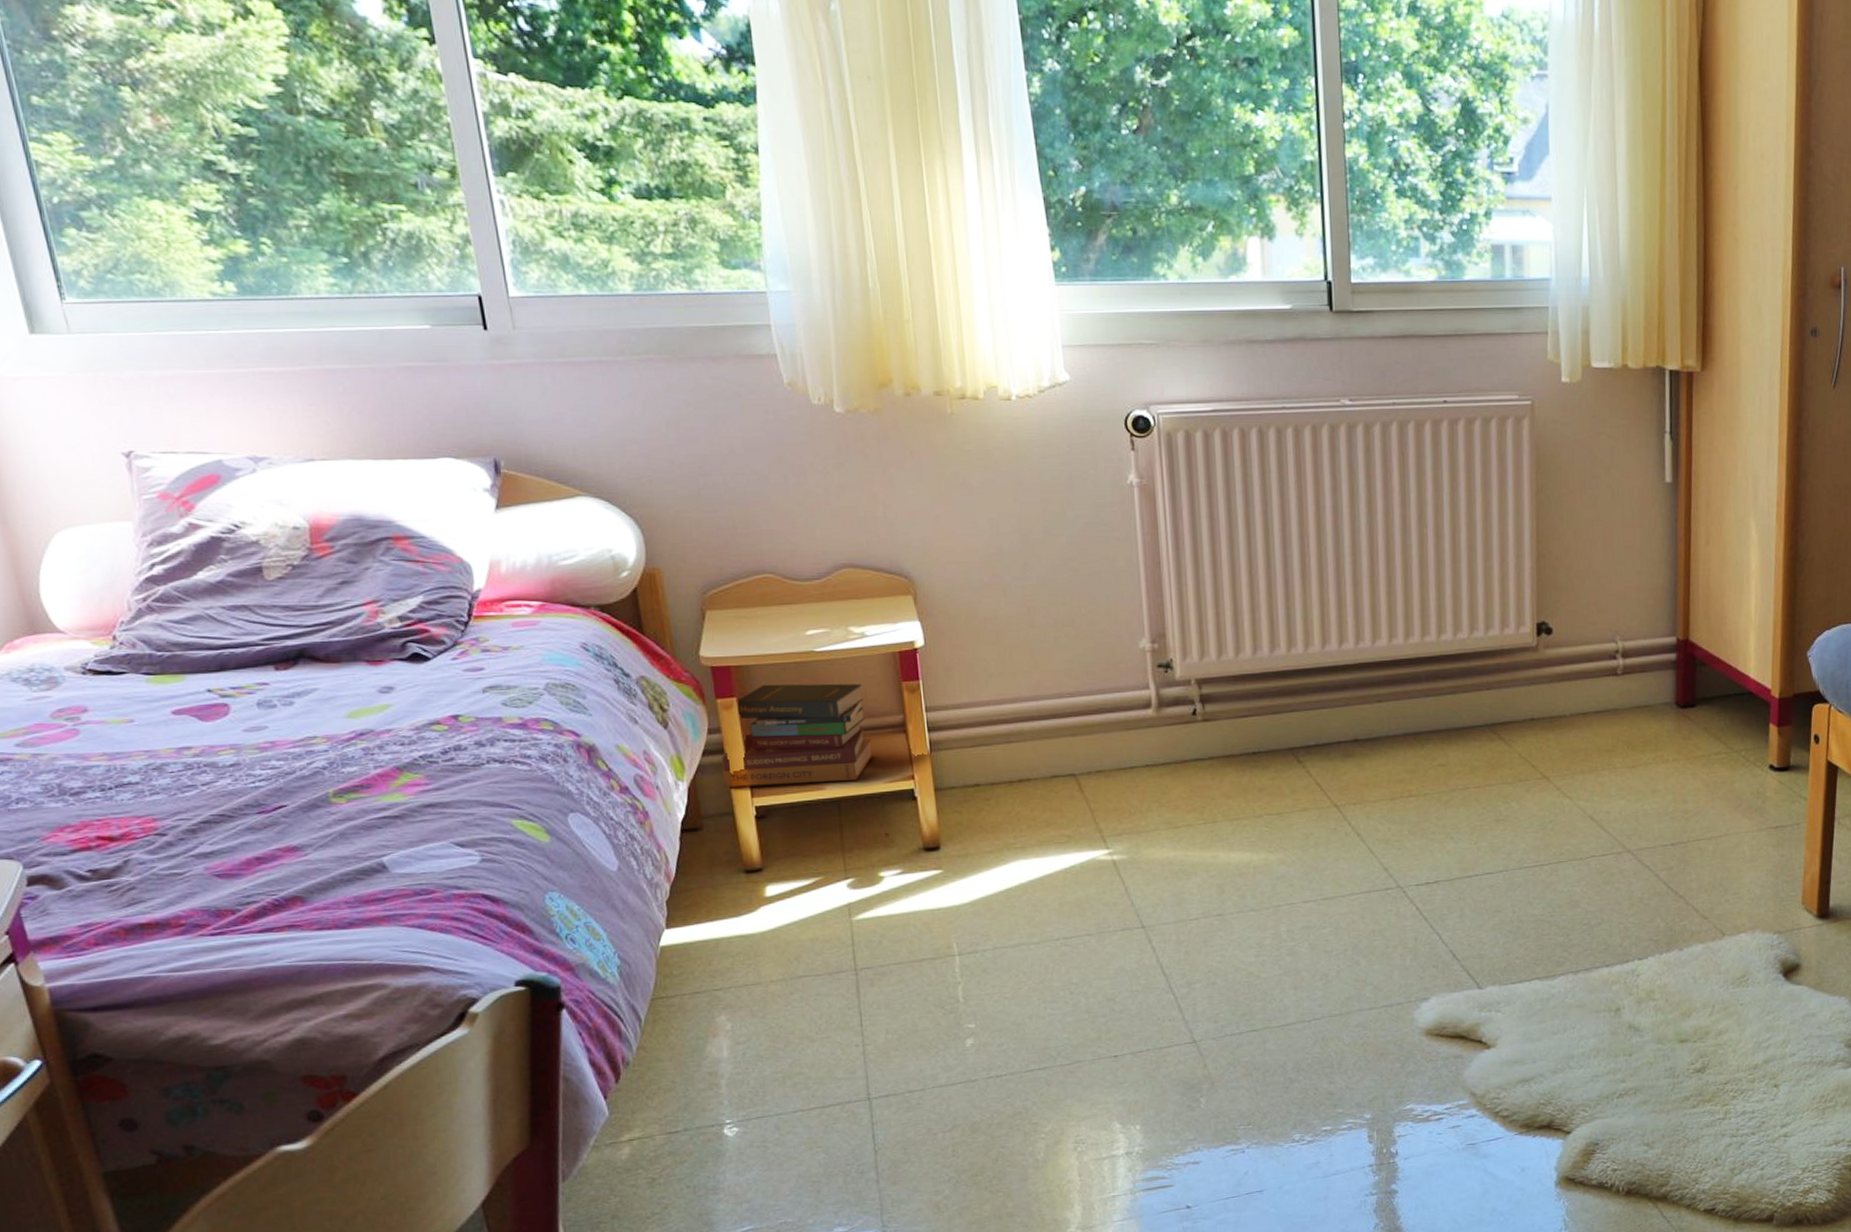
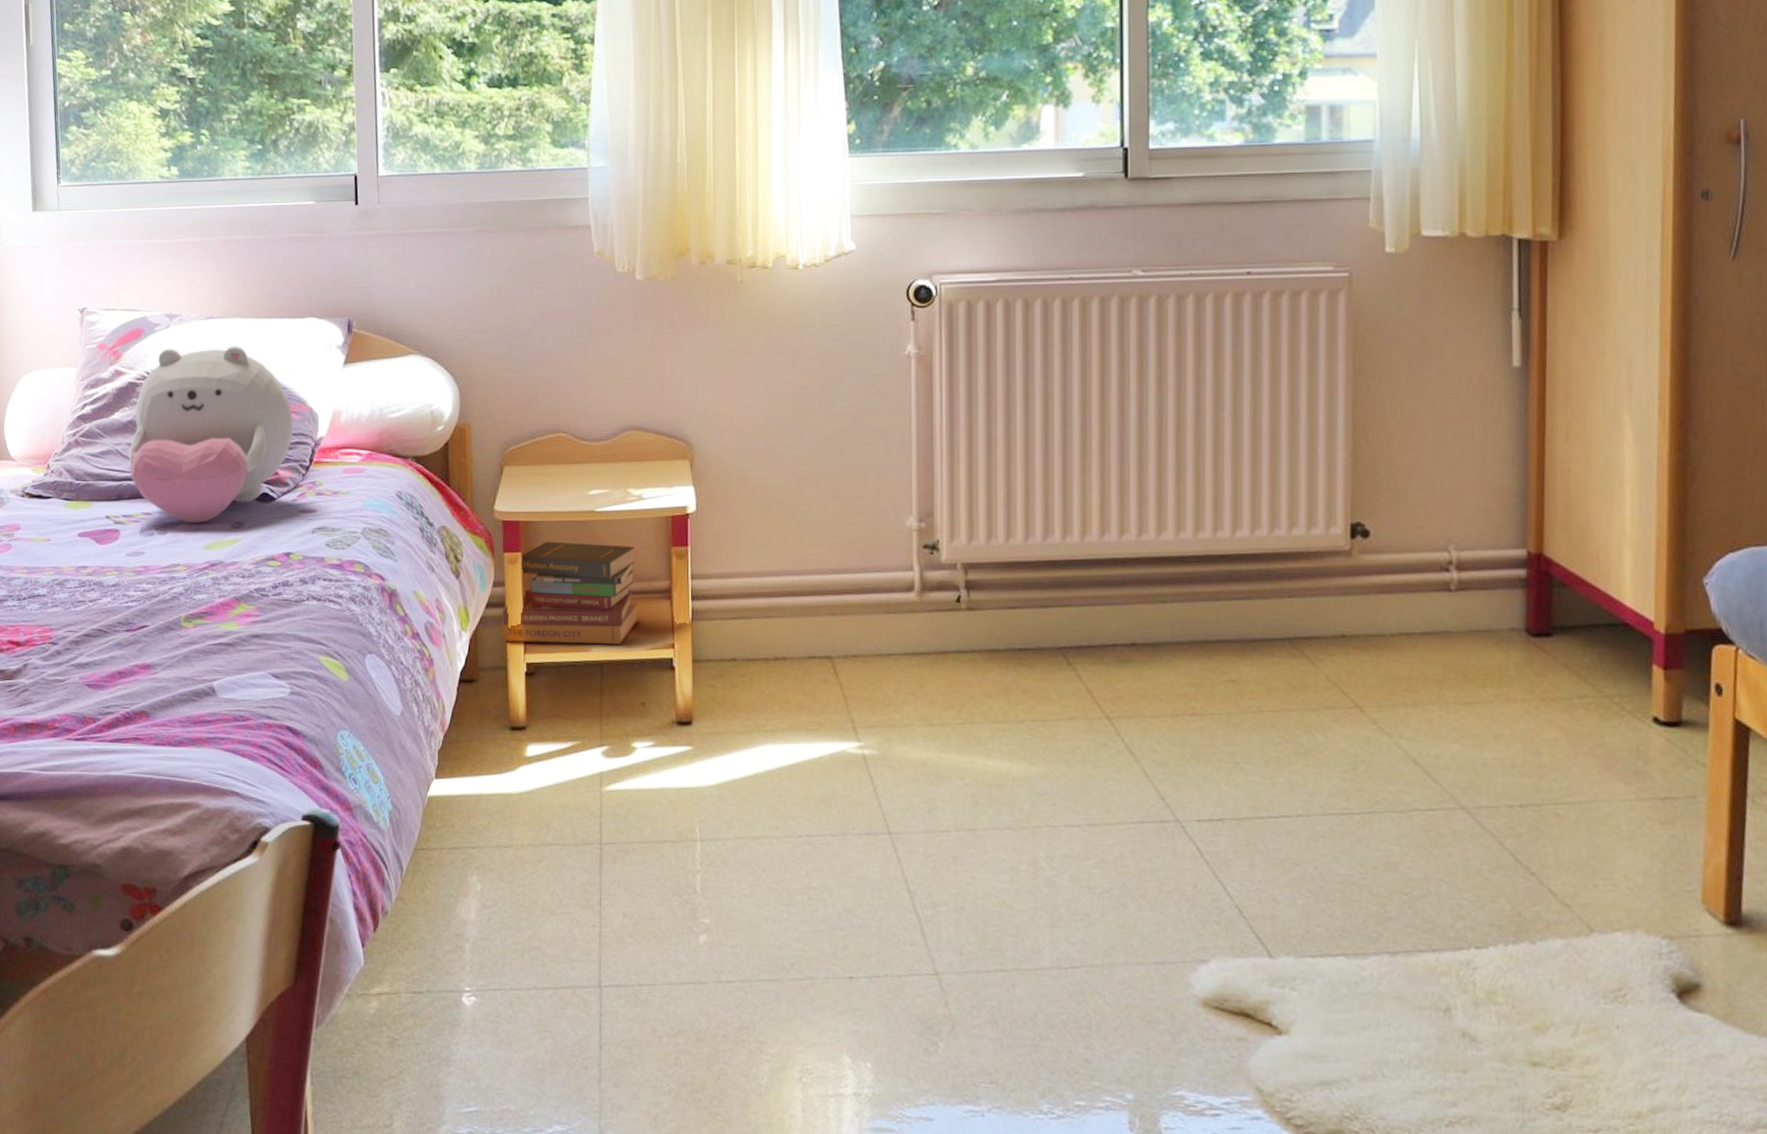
plush toy: none [225,491,442,691] -> present [128,346,294,524]

